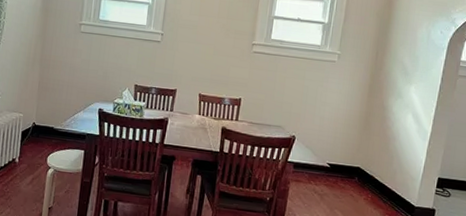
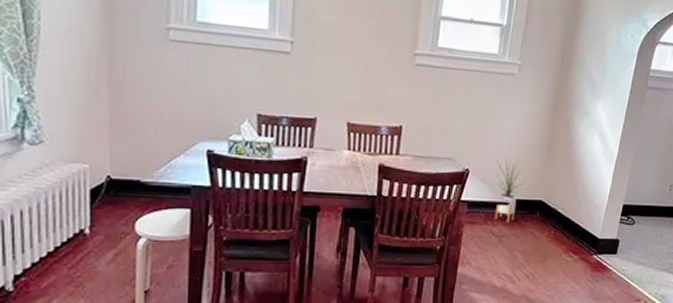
house plant: none [316,128,345,185] -> present [494,156,526,224]

